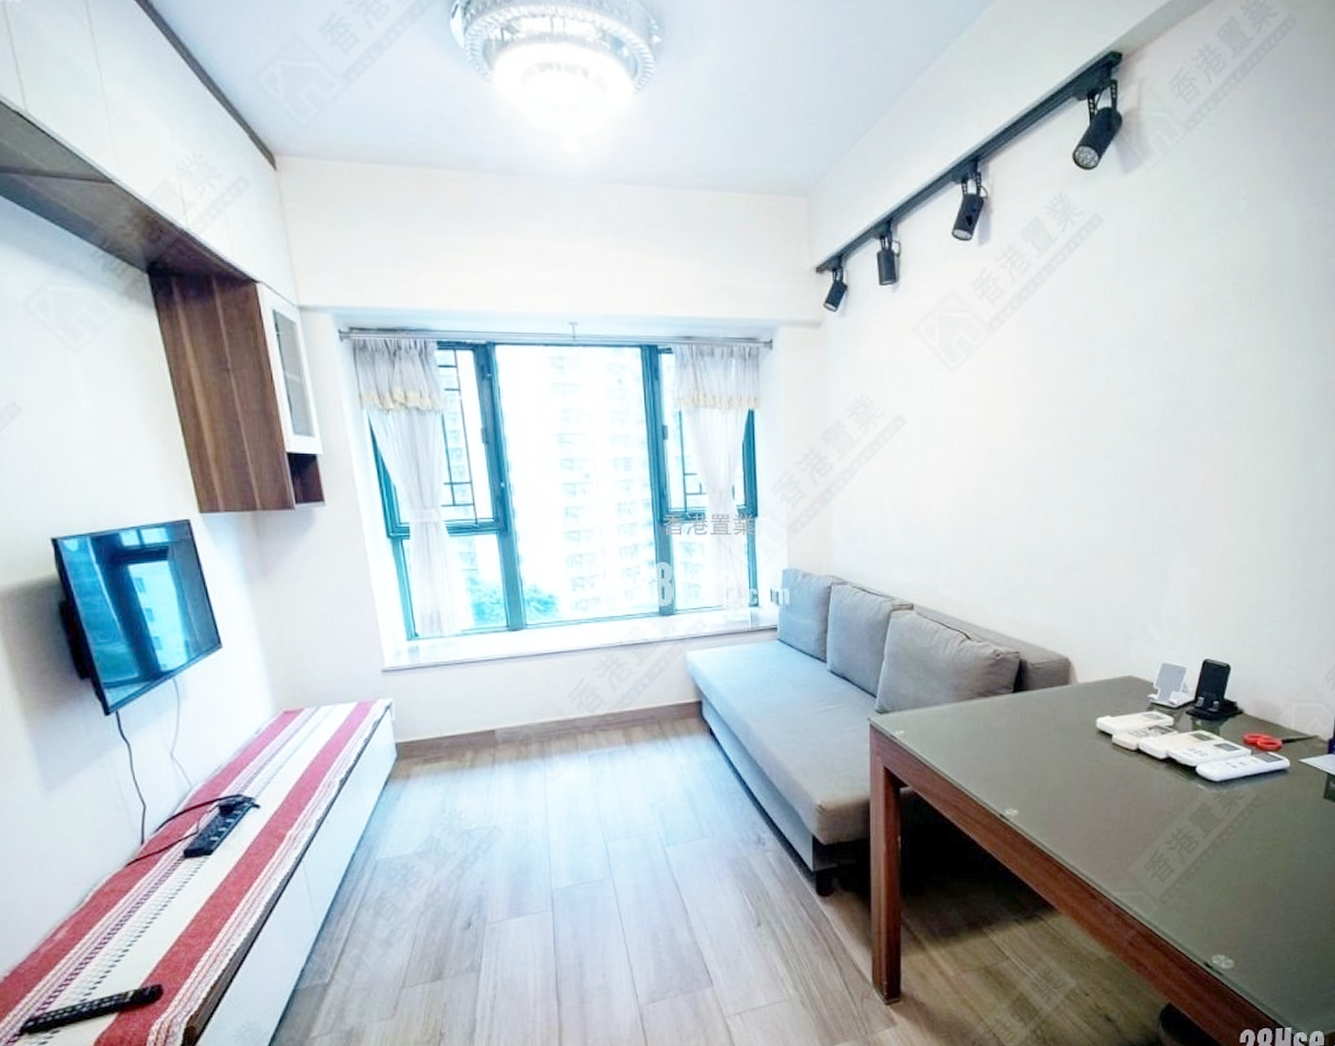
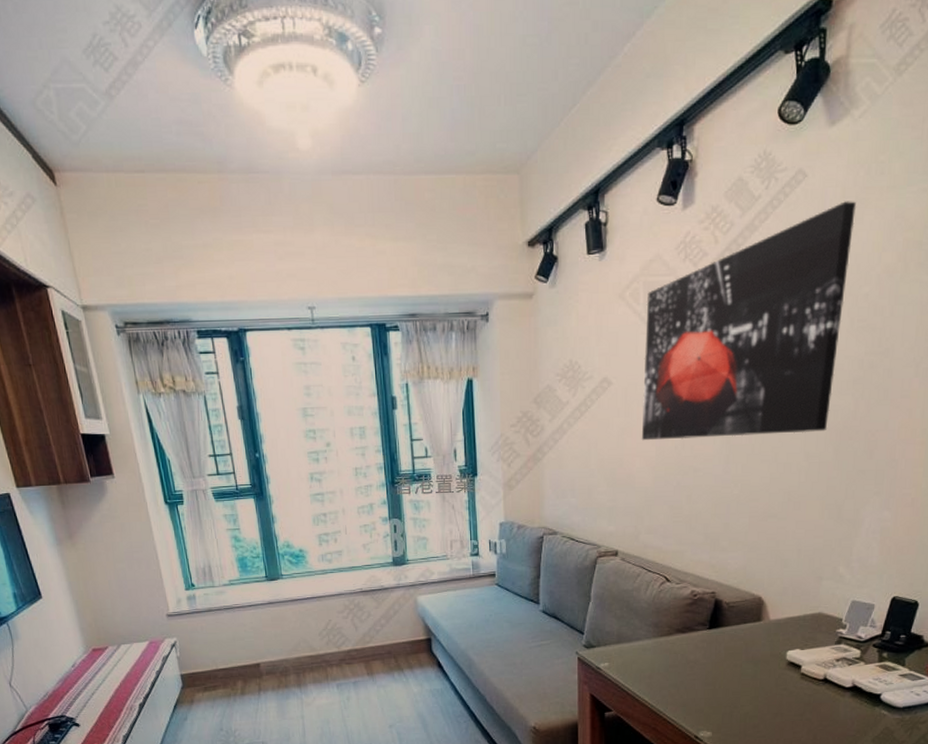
wall art: none [938,249,1152,485] -> present [641,201,856,441]

